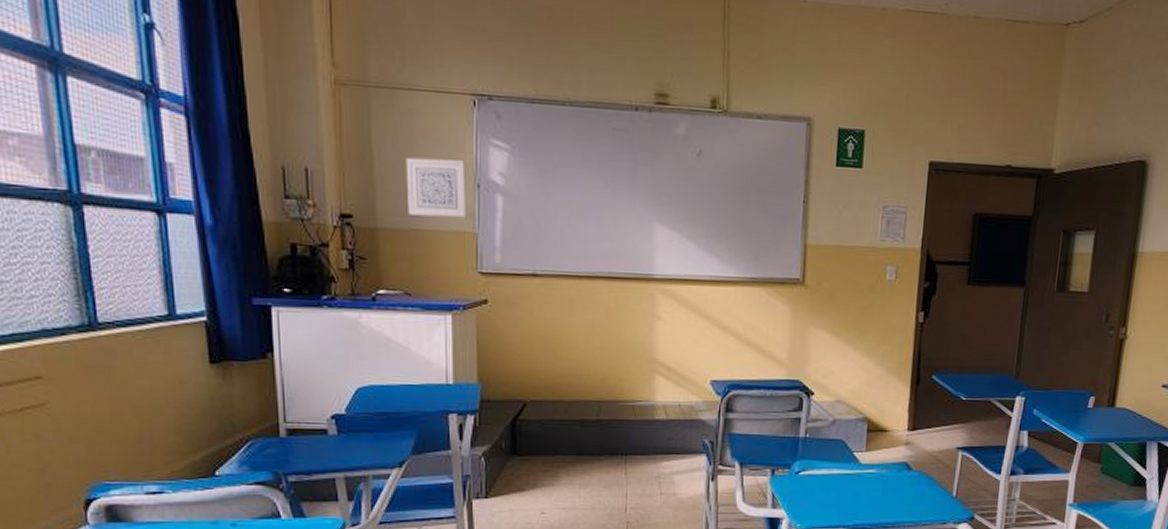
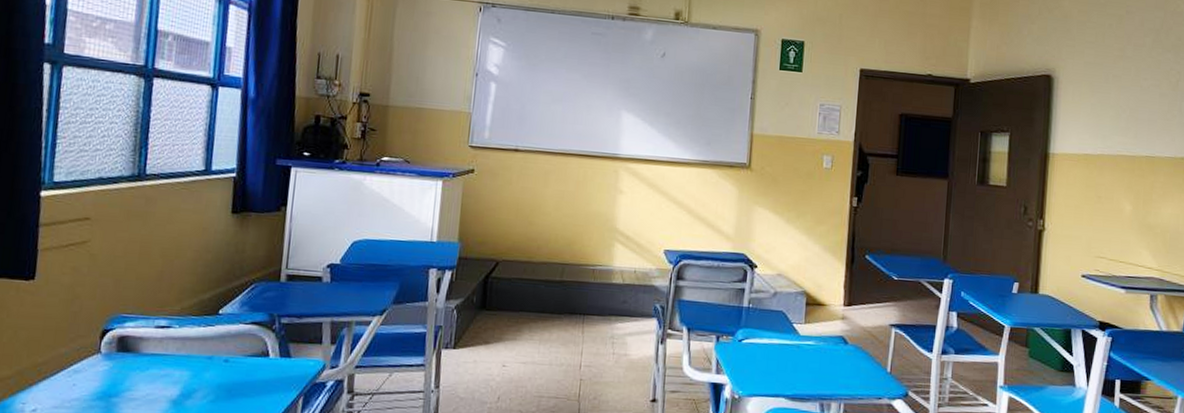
wall art: present [405,157,466,218] -> none [416,49,468,100]

